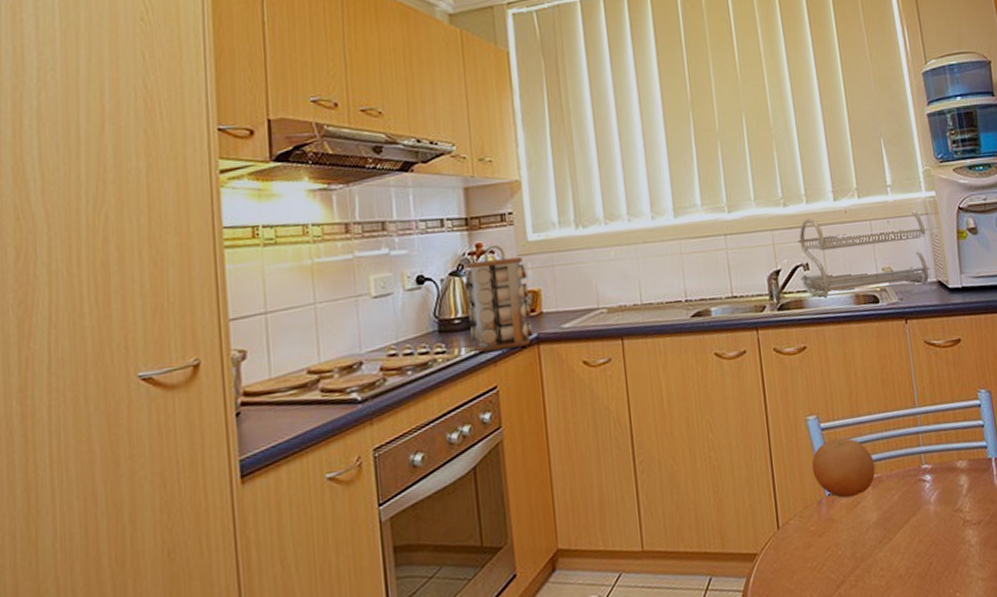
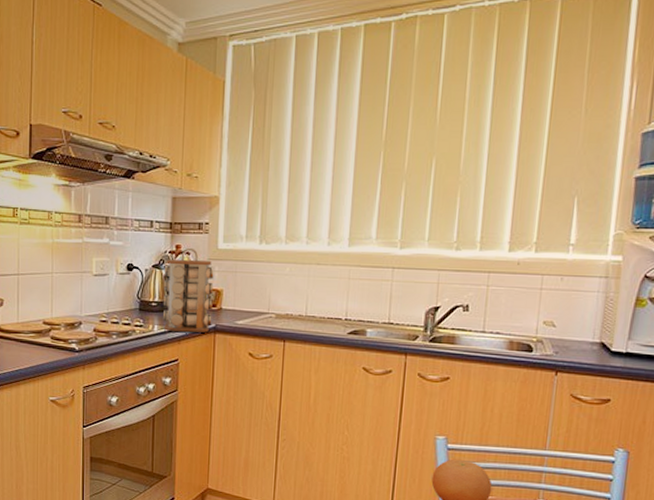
dish rack: present [798,208,930,297] -> none [457,265,603,342]

